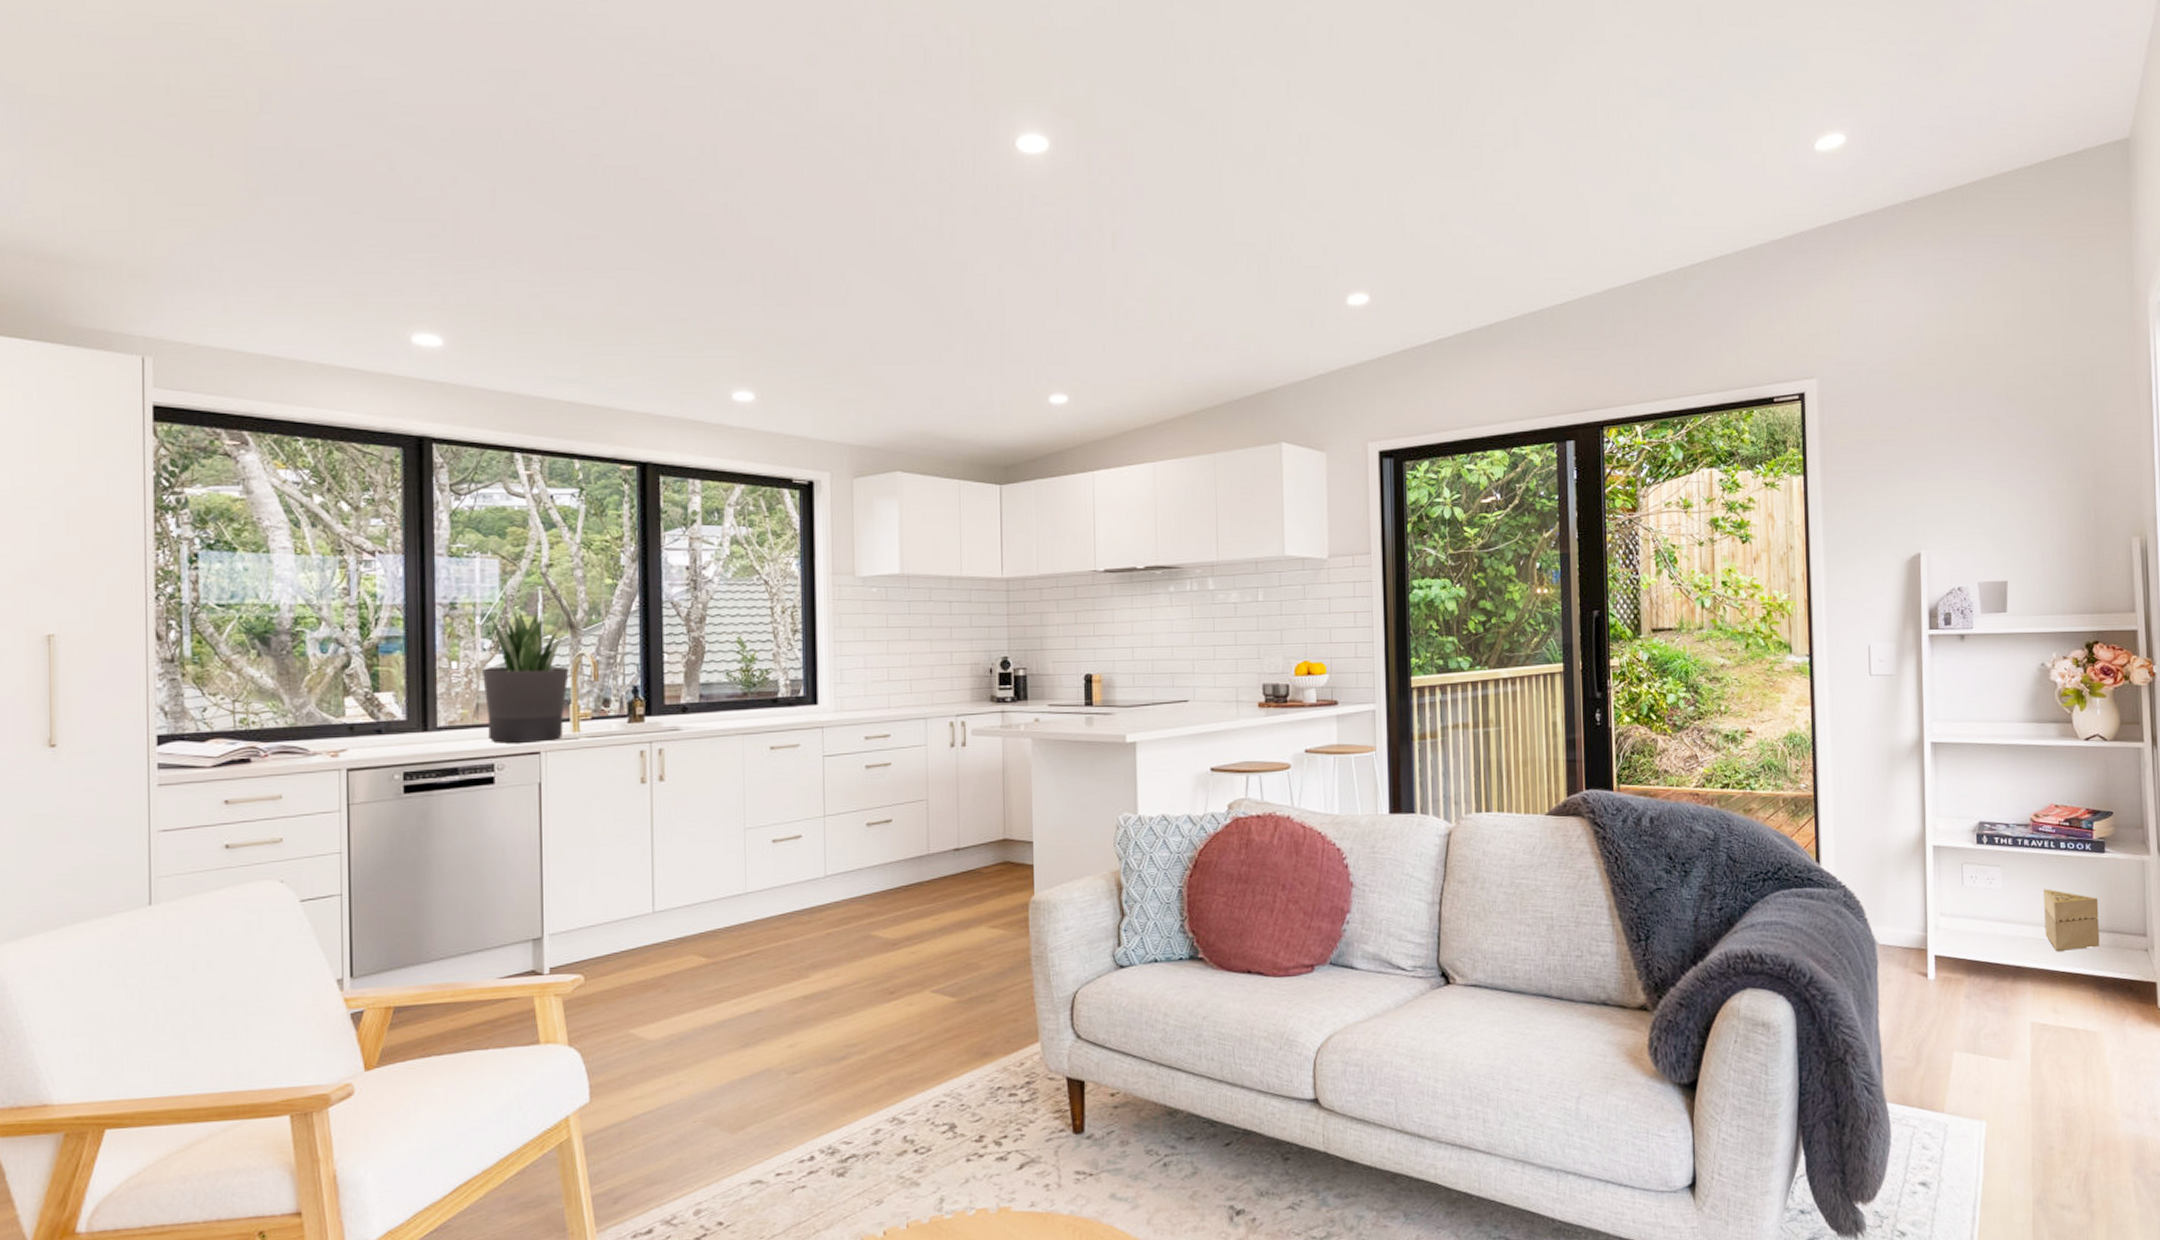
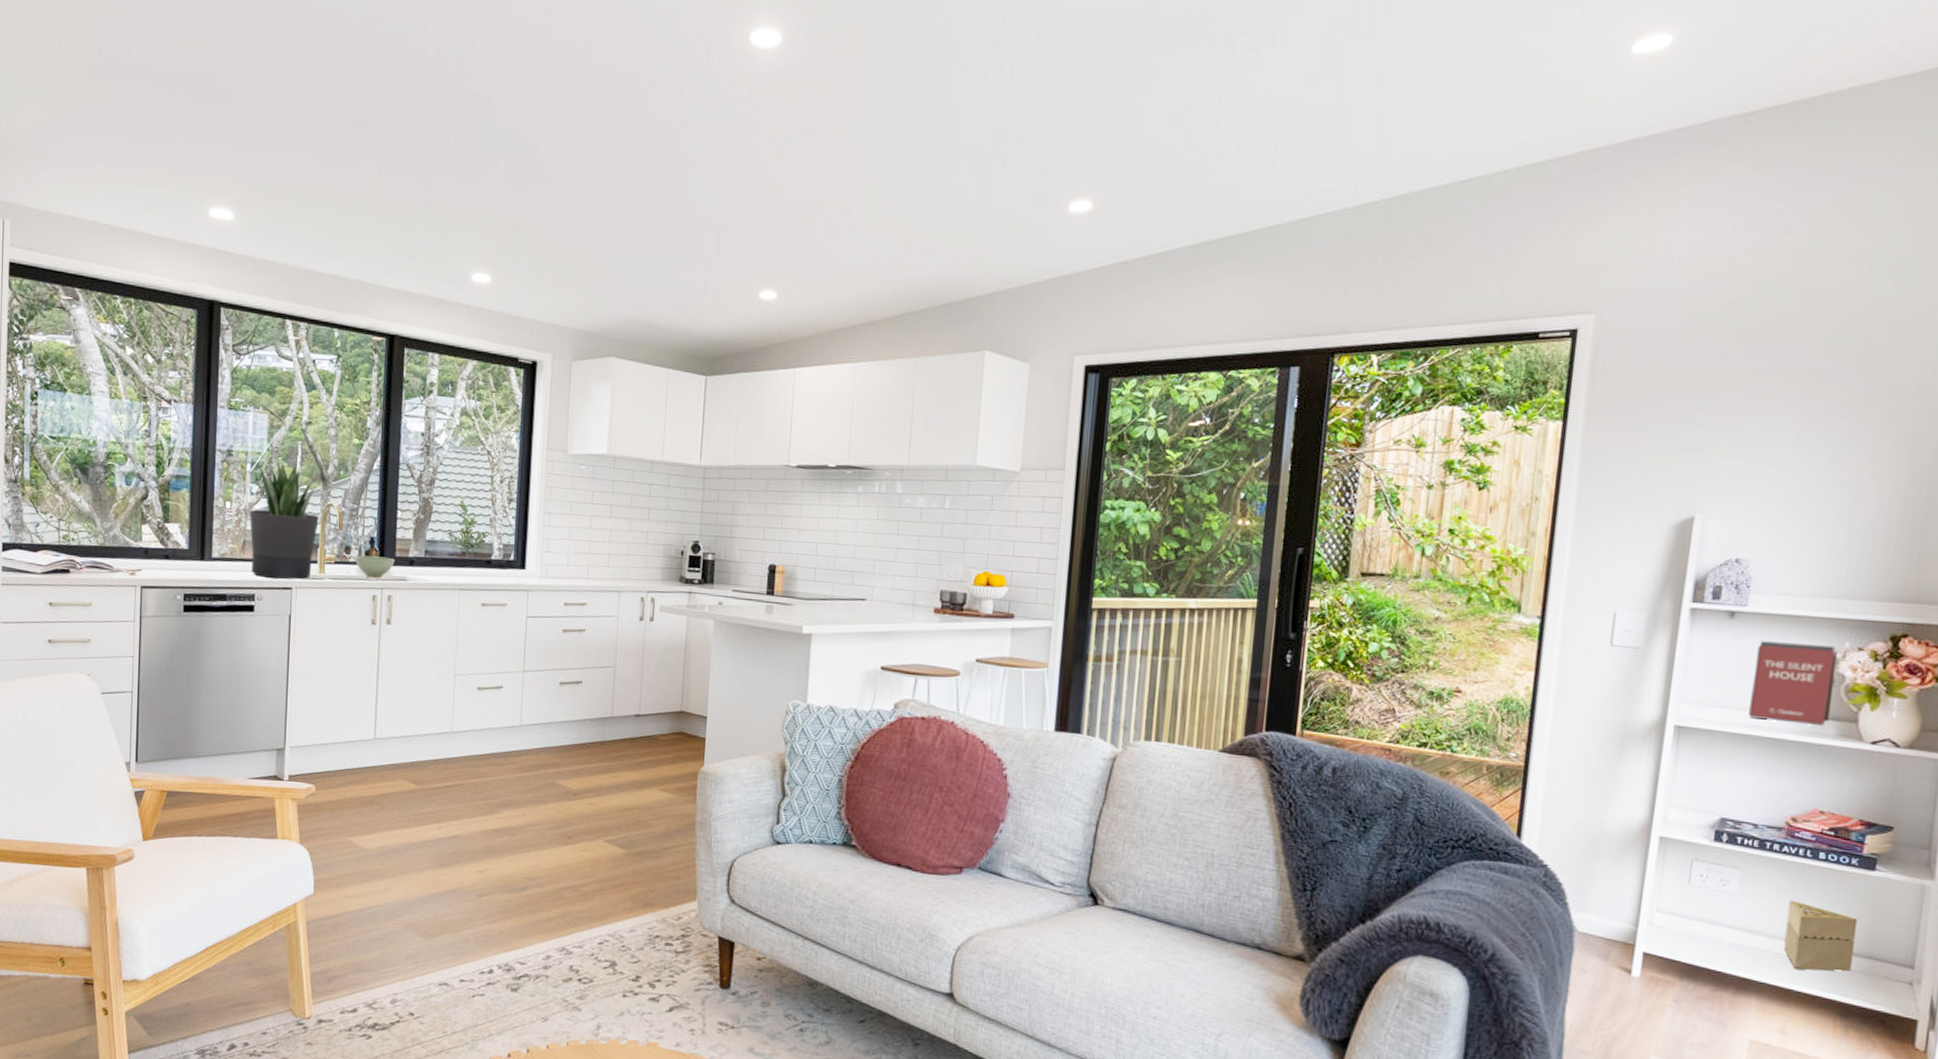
bowl: none [616,706,664,732] -> present [355,555,395,579]
candle holder: present [1977,580,2009,614] -> none [1759,554,1802,593]
books: none [1986,657,2051,729] -> present [1748,641,1837,726]

